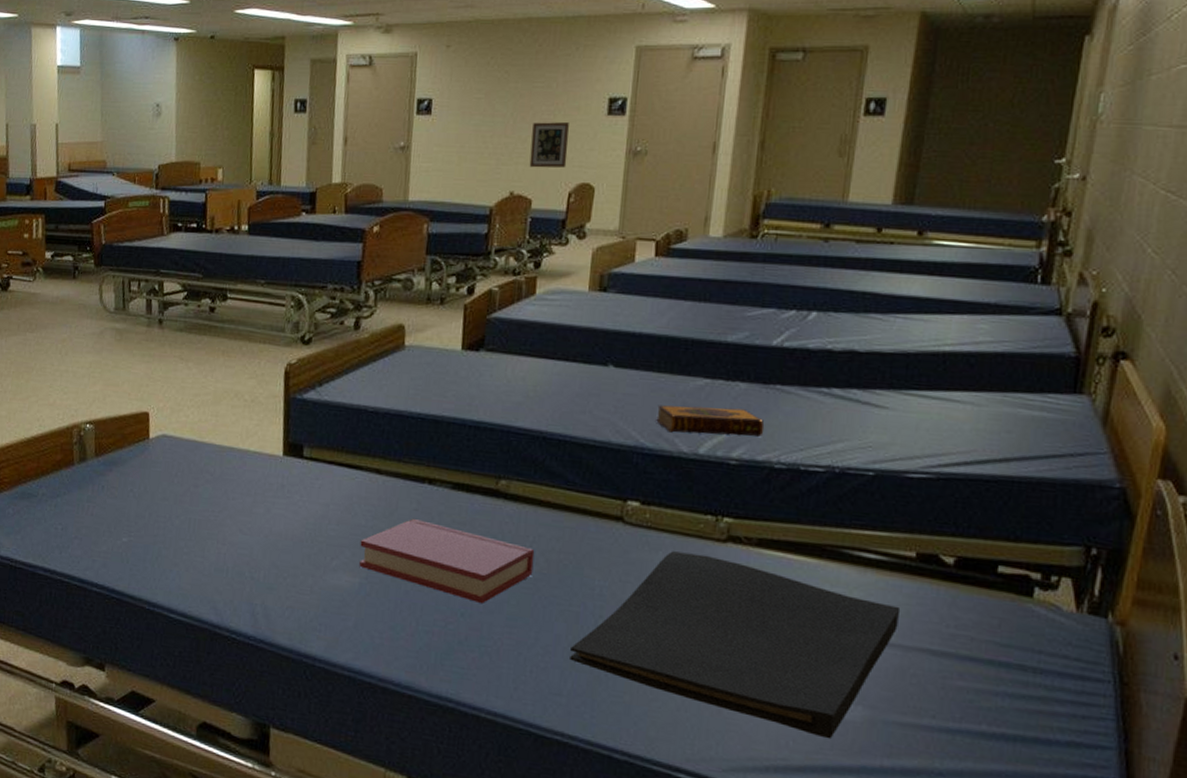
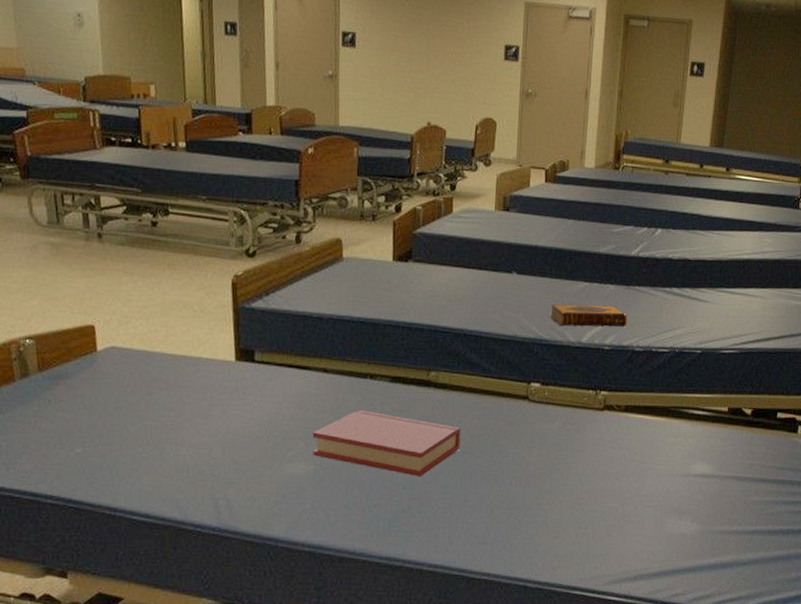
wall art: present [529,122,569,168] -> none [442,61,474,104]
hand towel: present [570,551,901,740] -> none [492,420,719,550]

